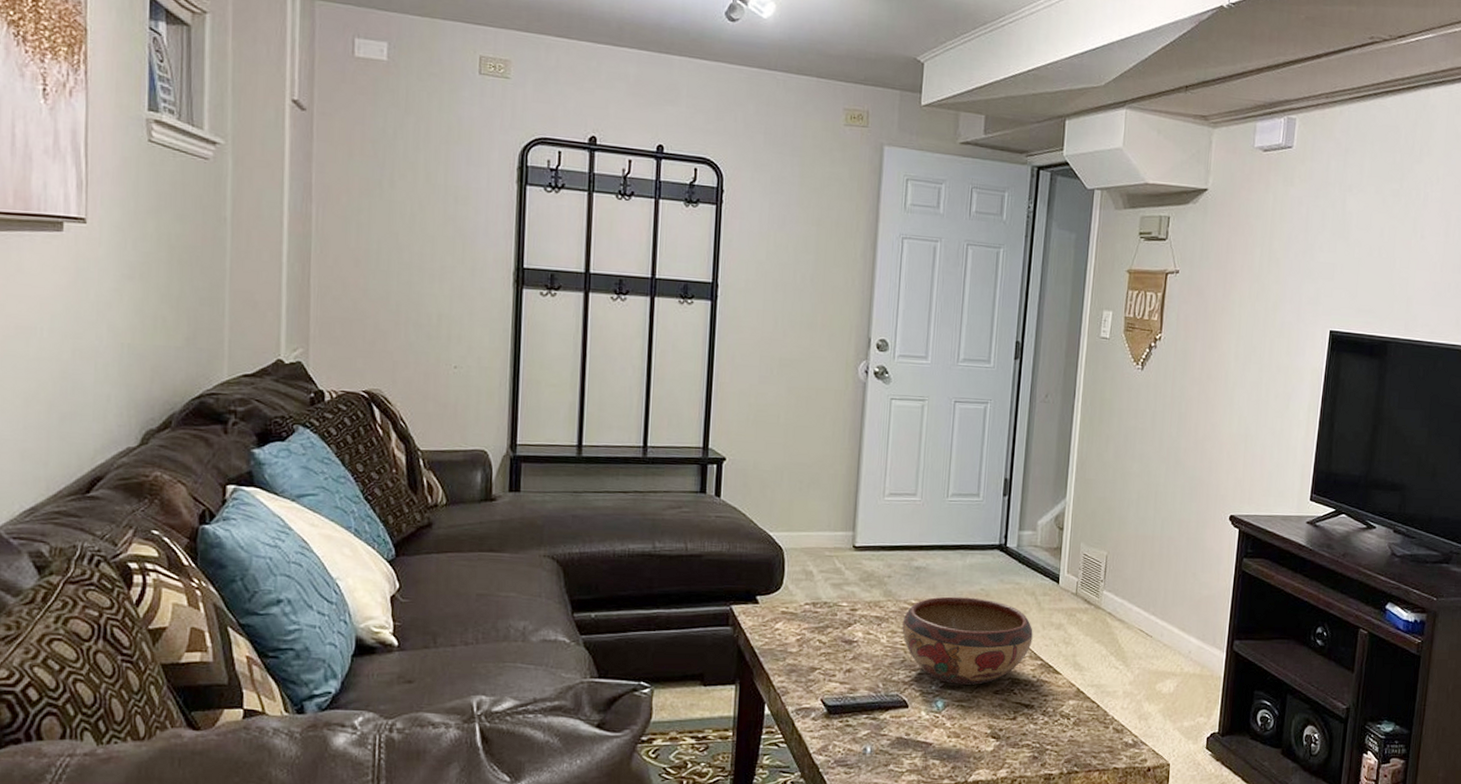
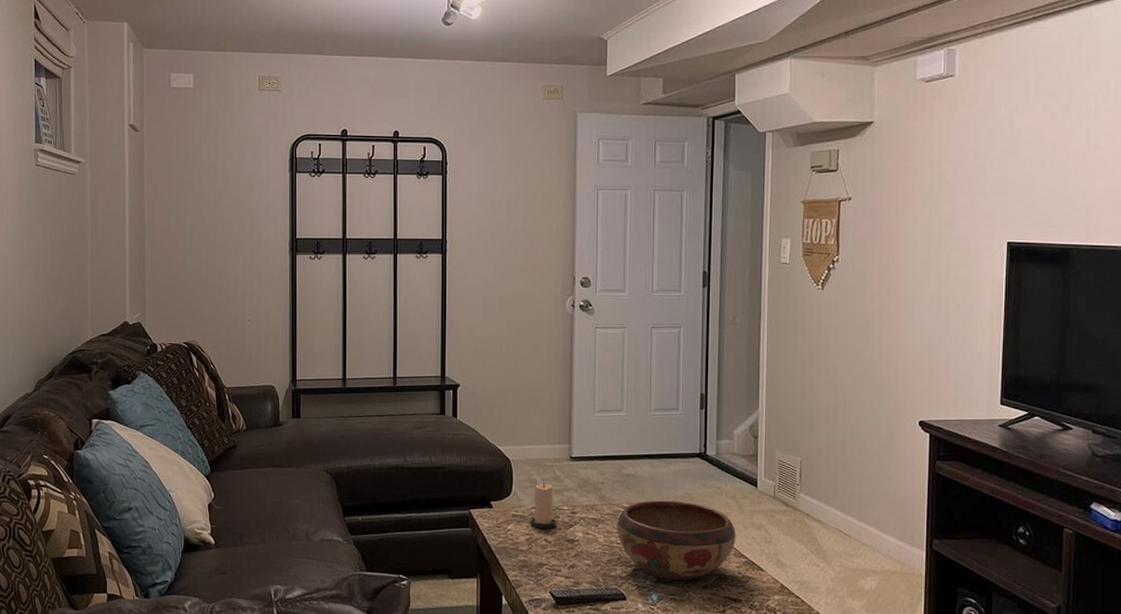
candle: none [802,575,833,628] -> present [530,482,556,529]

